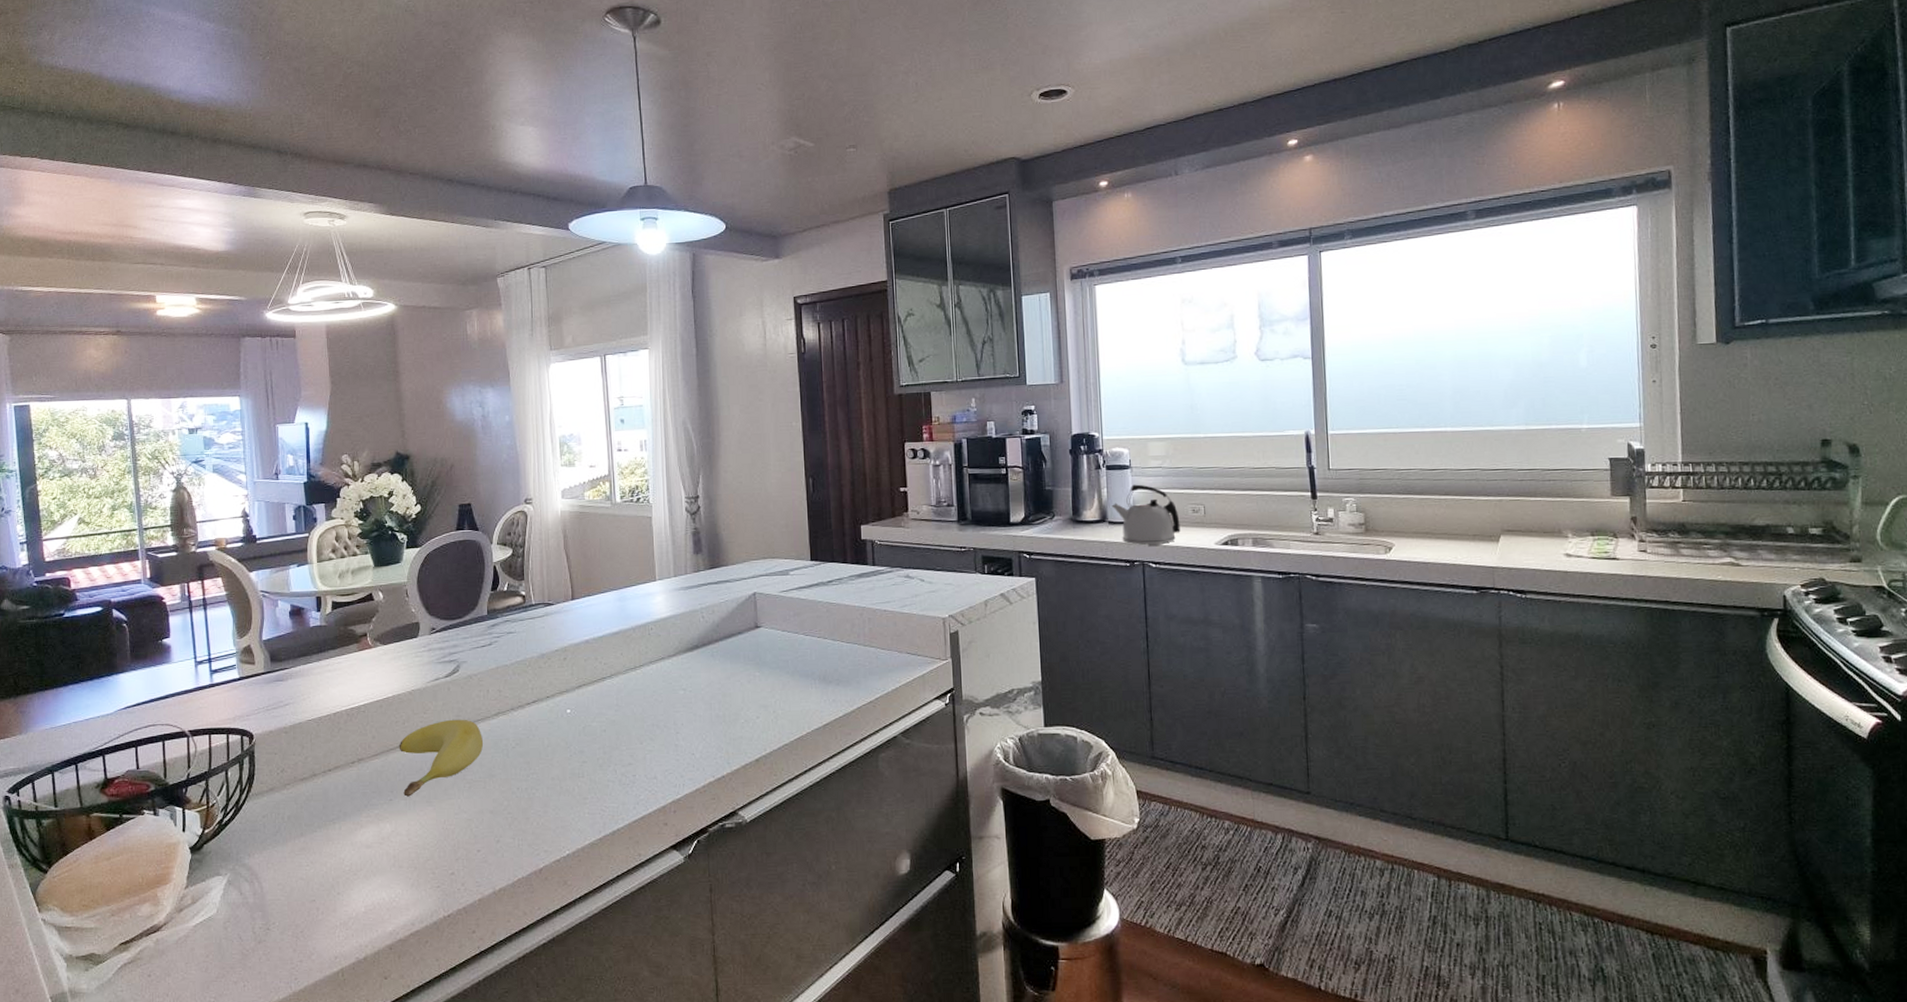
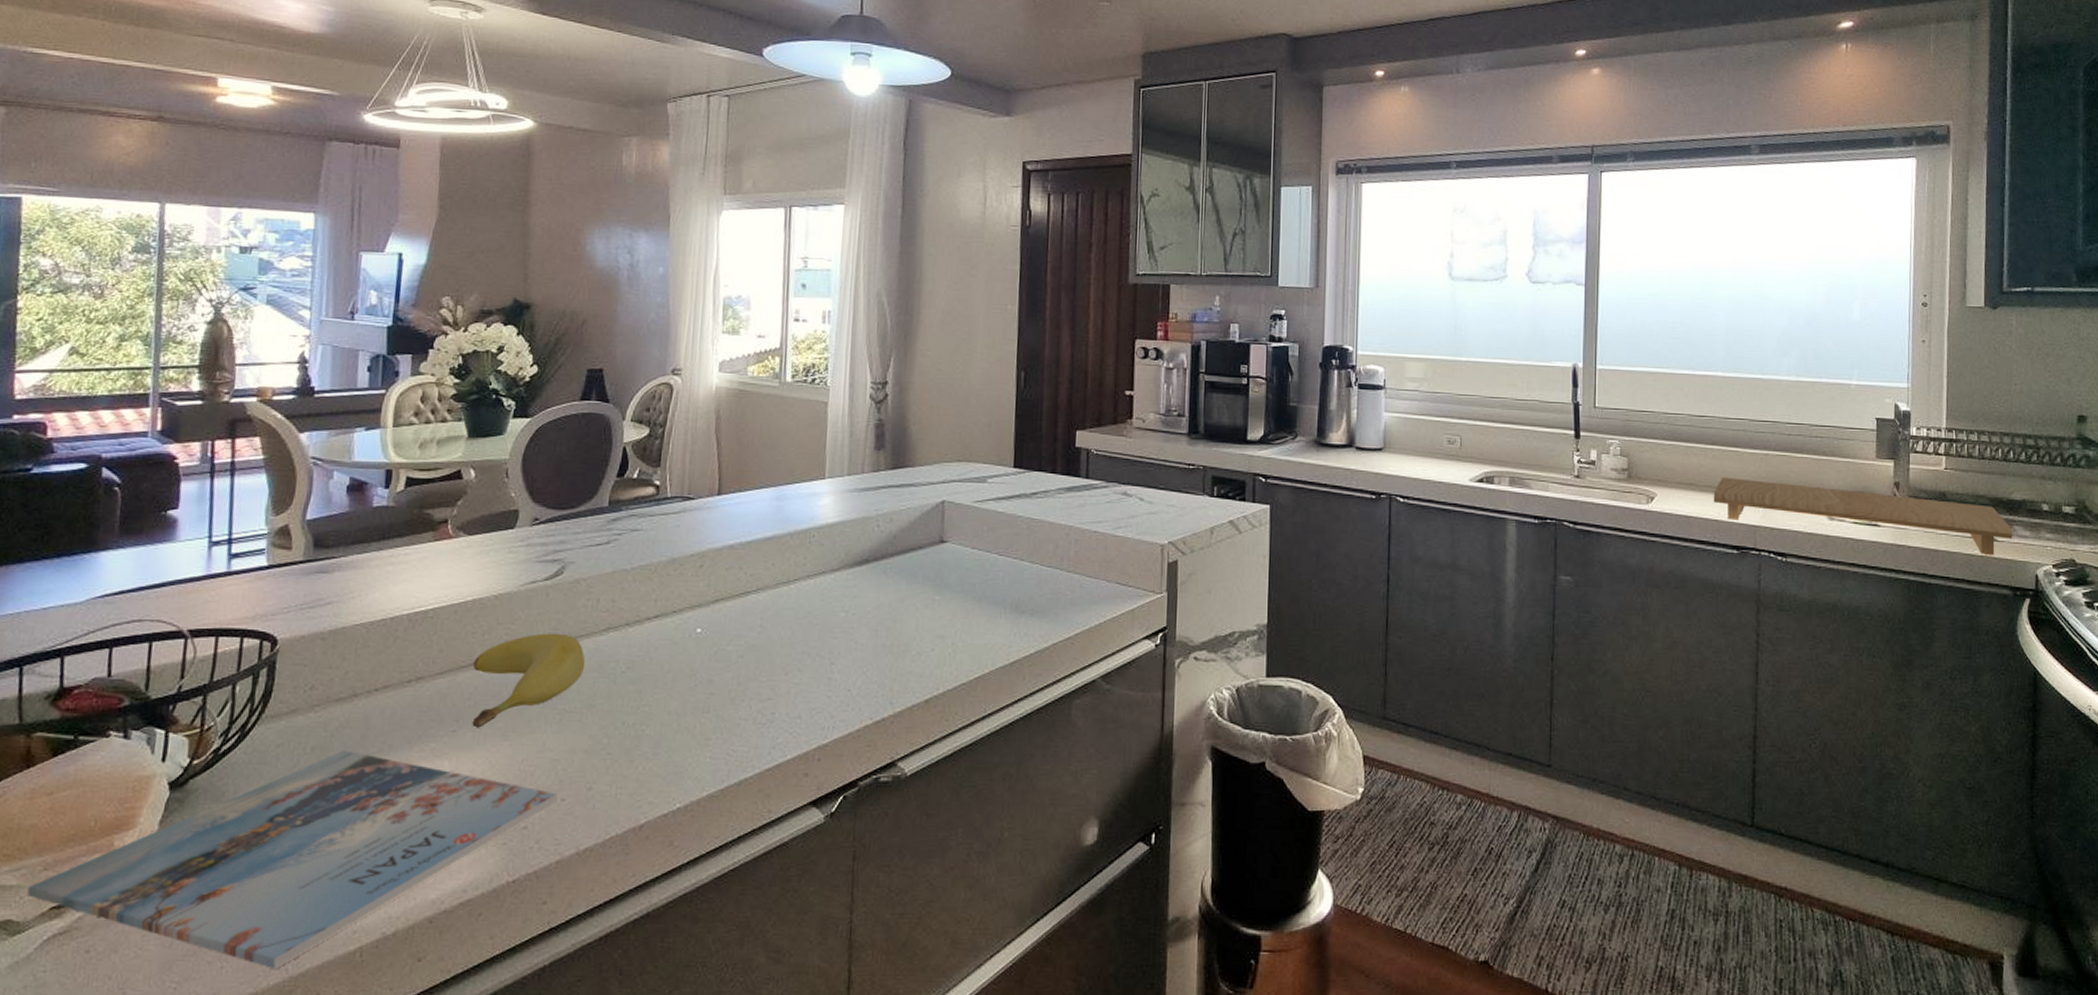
magazine: none [103,817,475,986] -> present [27,750,558,968]
kettle: present [1111,484,1181,547] -> none [1360,407,1434,479]
cutting board: none [1449,523,1758,580] -> present [1713,476,2013,556]

